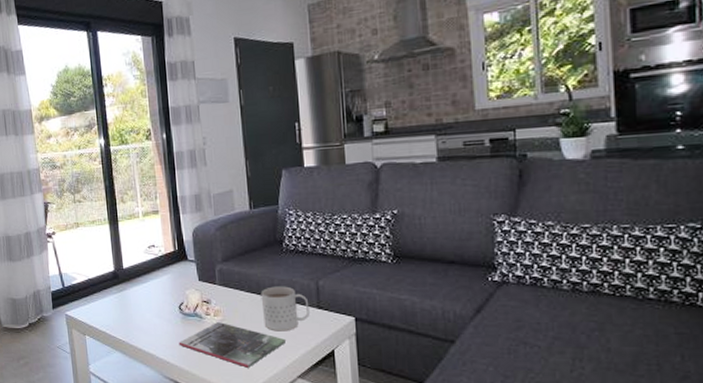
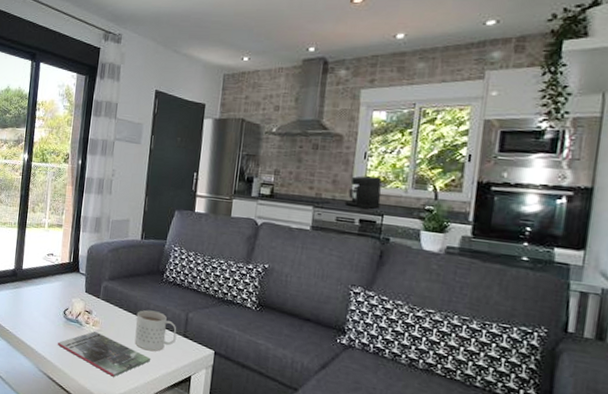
coffee maker: none [469,87,510,128] -> present [344,176,382,210]

